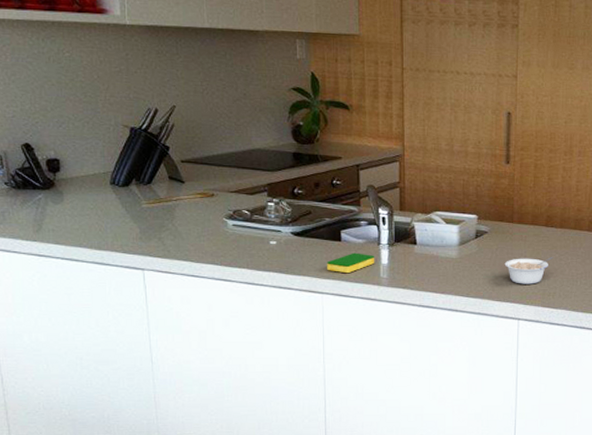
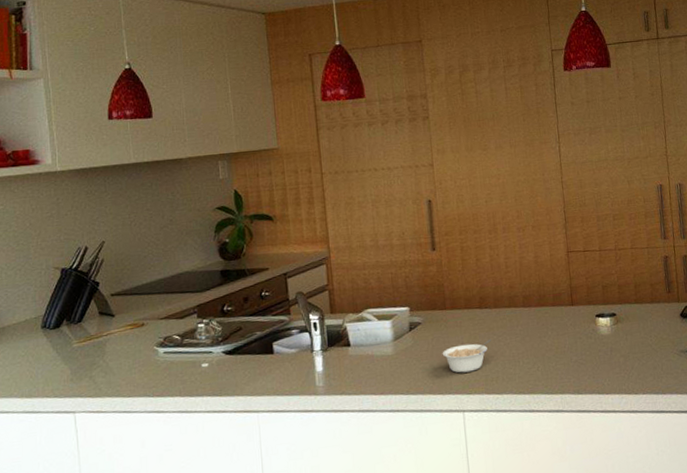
dish sponge: present [327,252,375,274] -> none [261,363,310,387]

